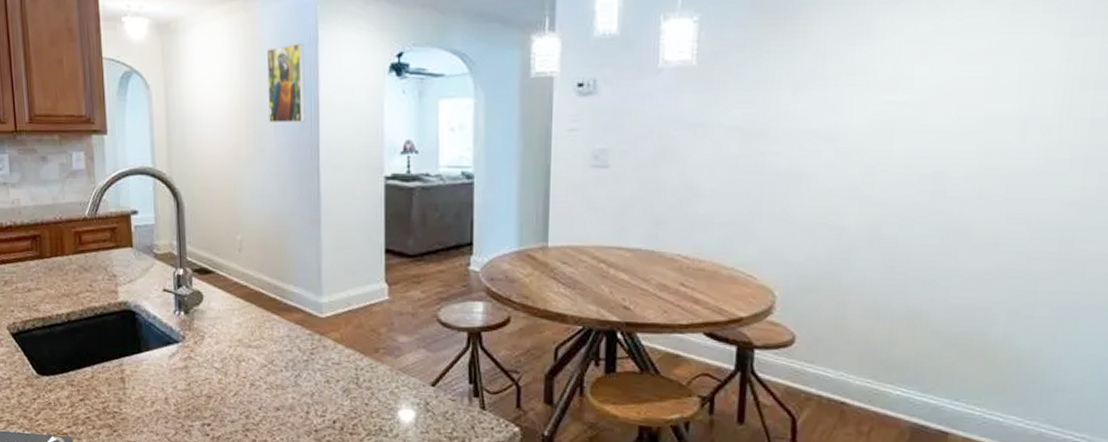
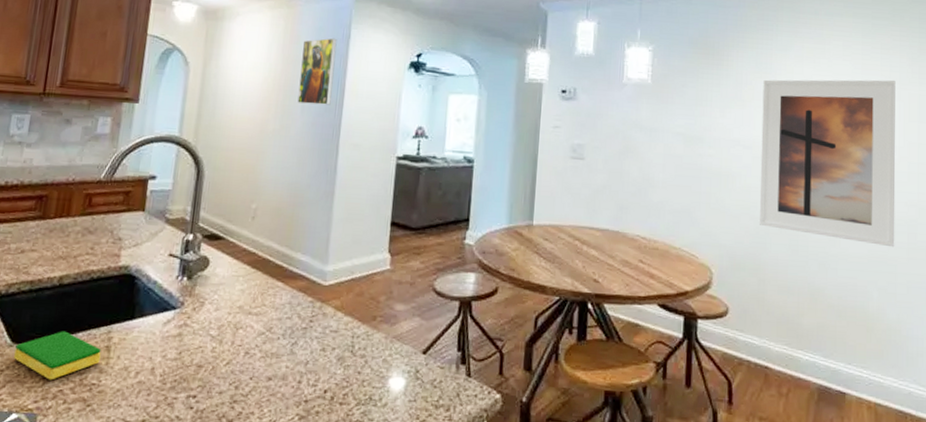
dish sponge: none [41,364,117,408] -> present [14,331,102,380]
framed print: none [842,30,1065,259] -> present [759,79,896,248]

